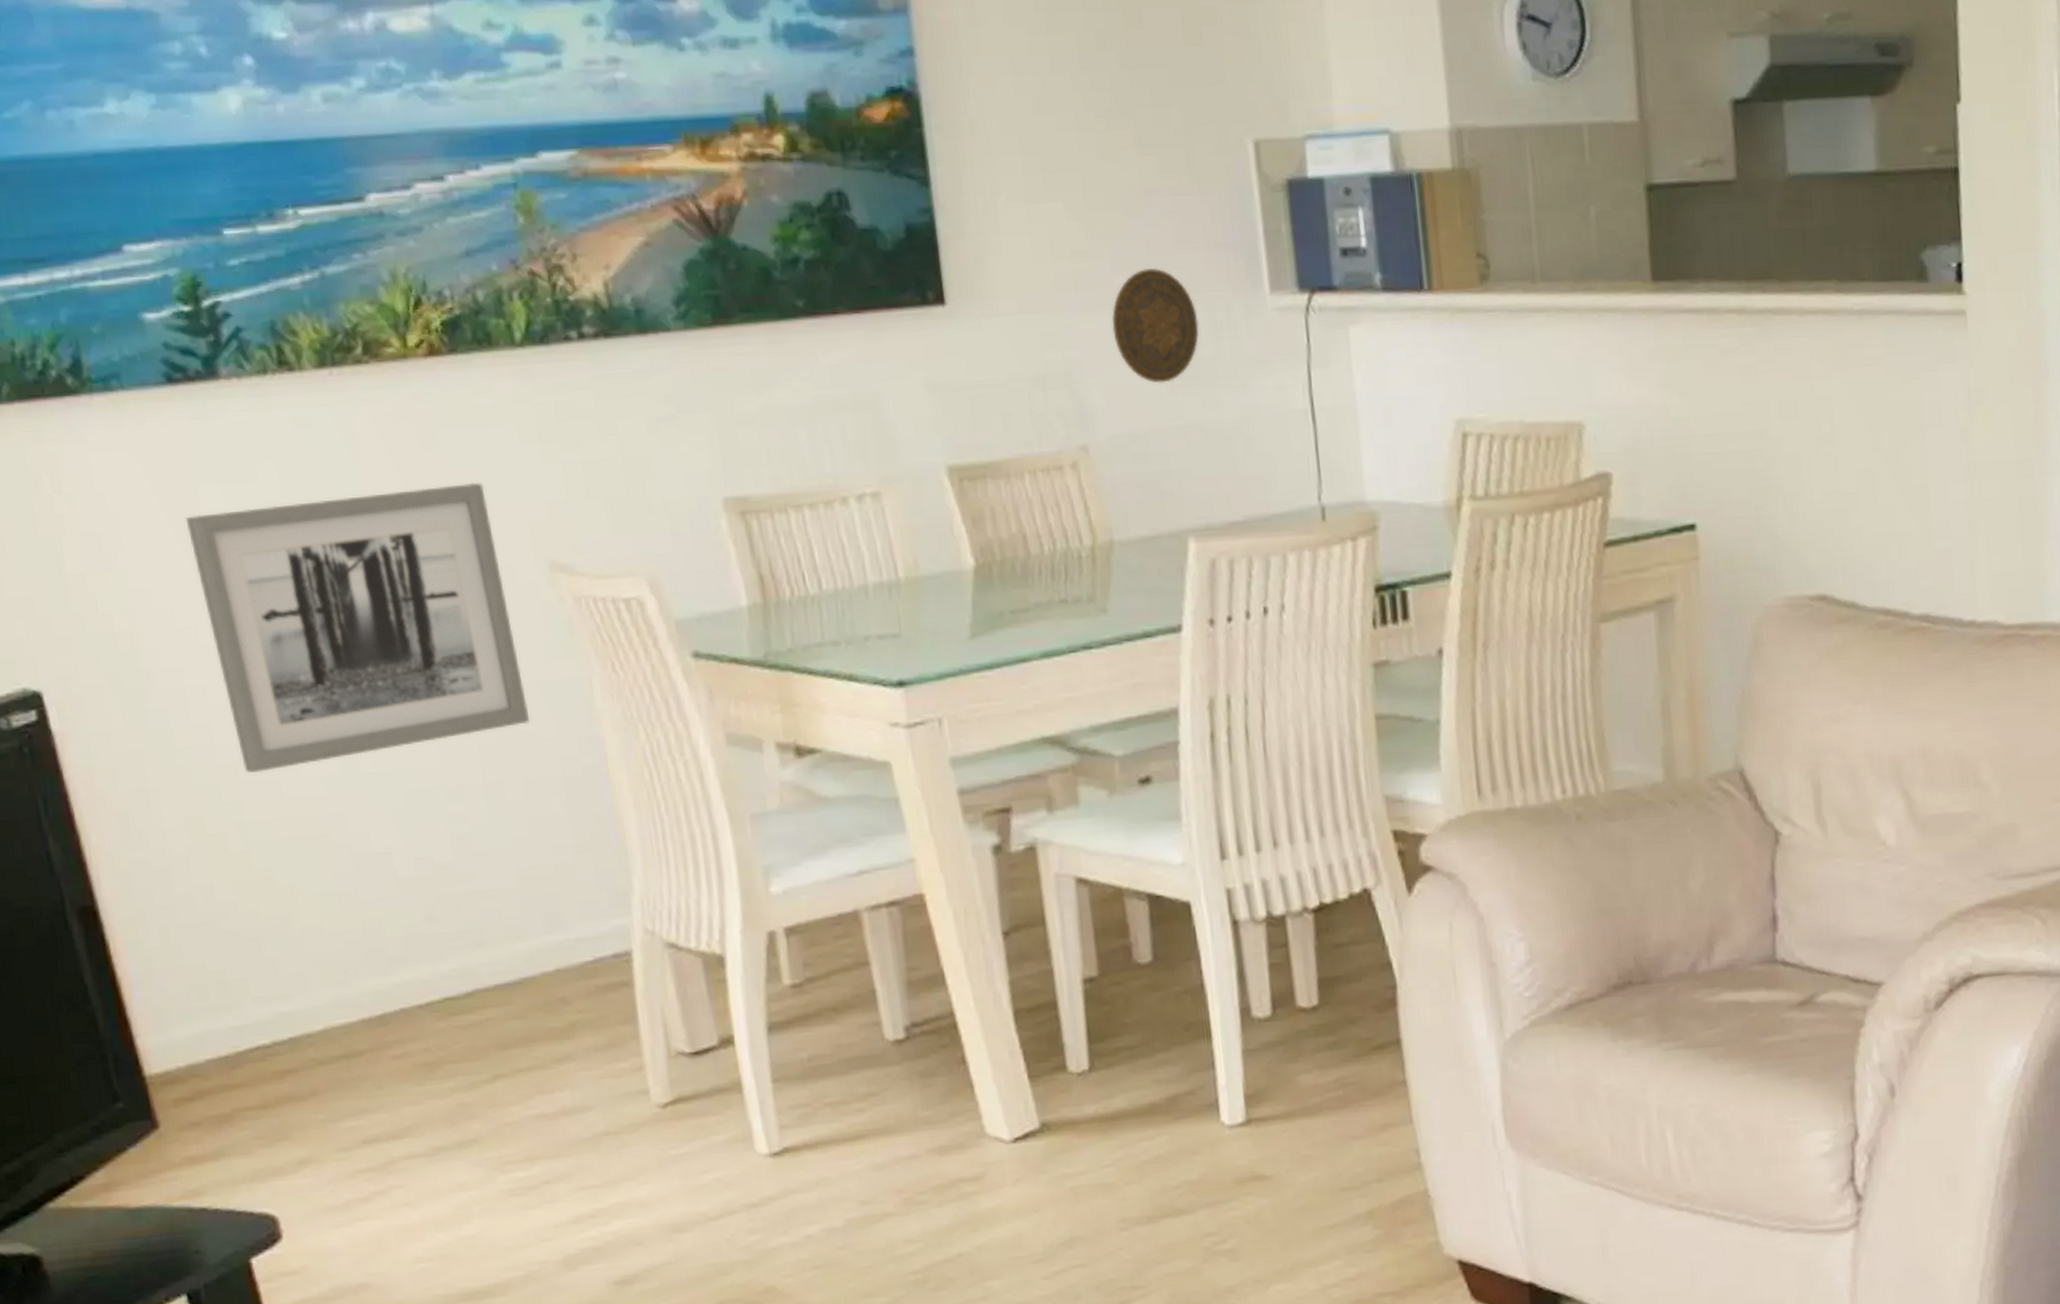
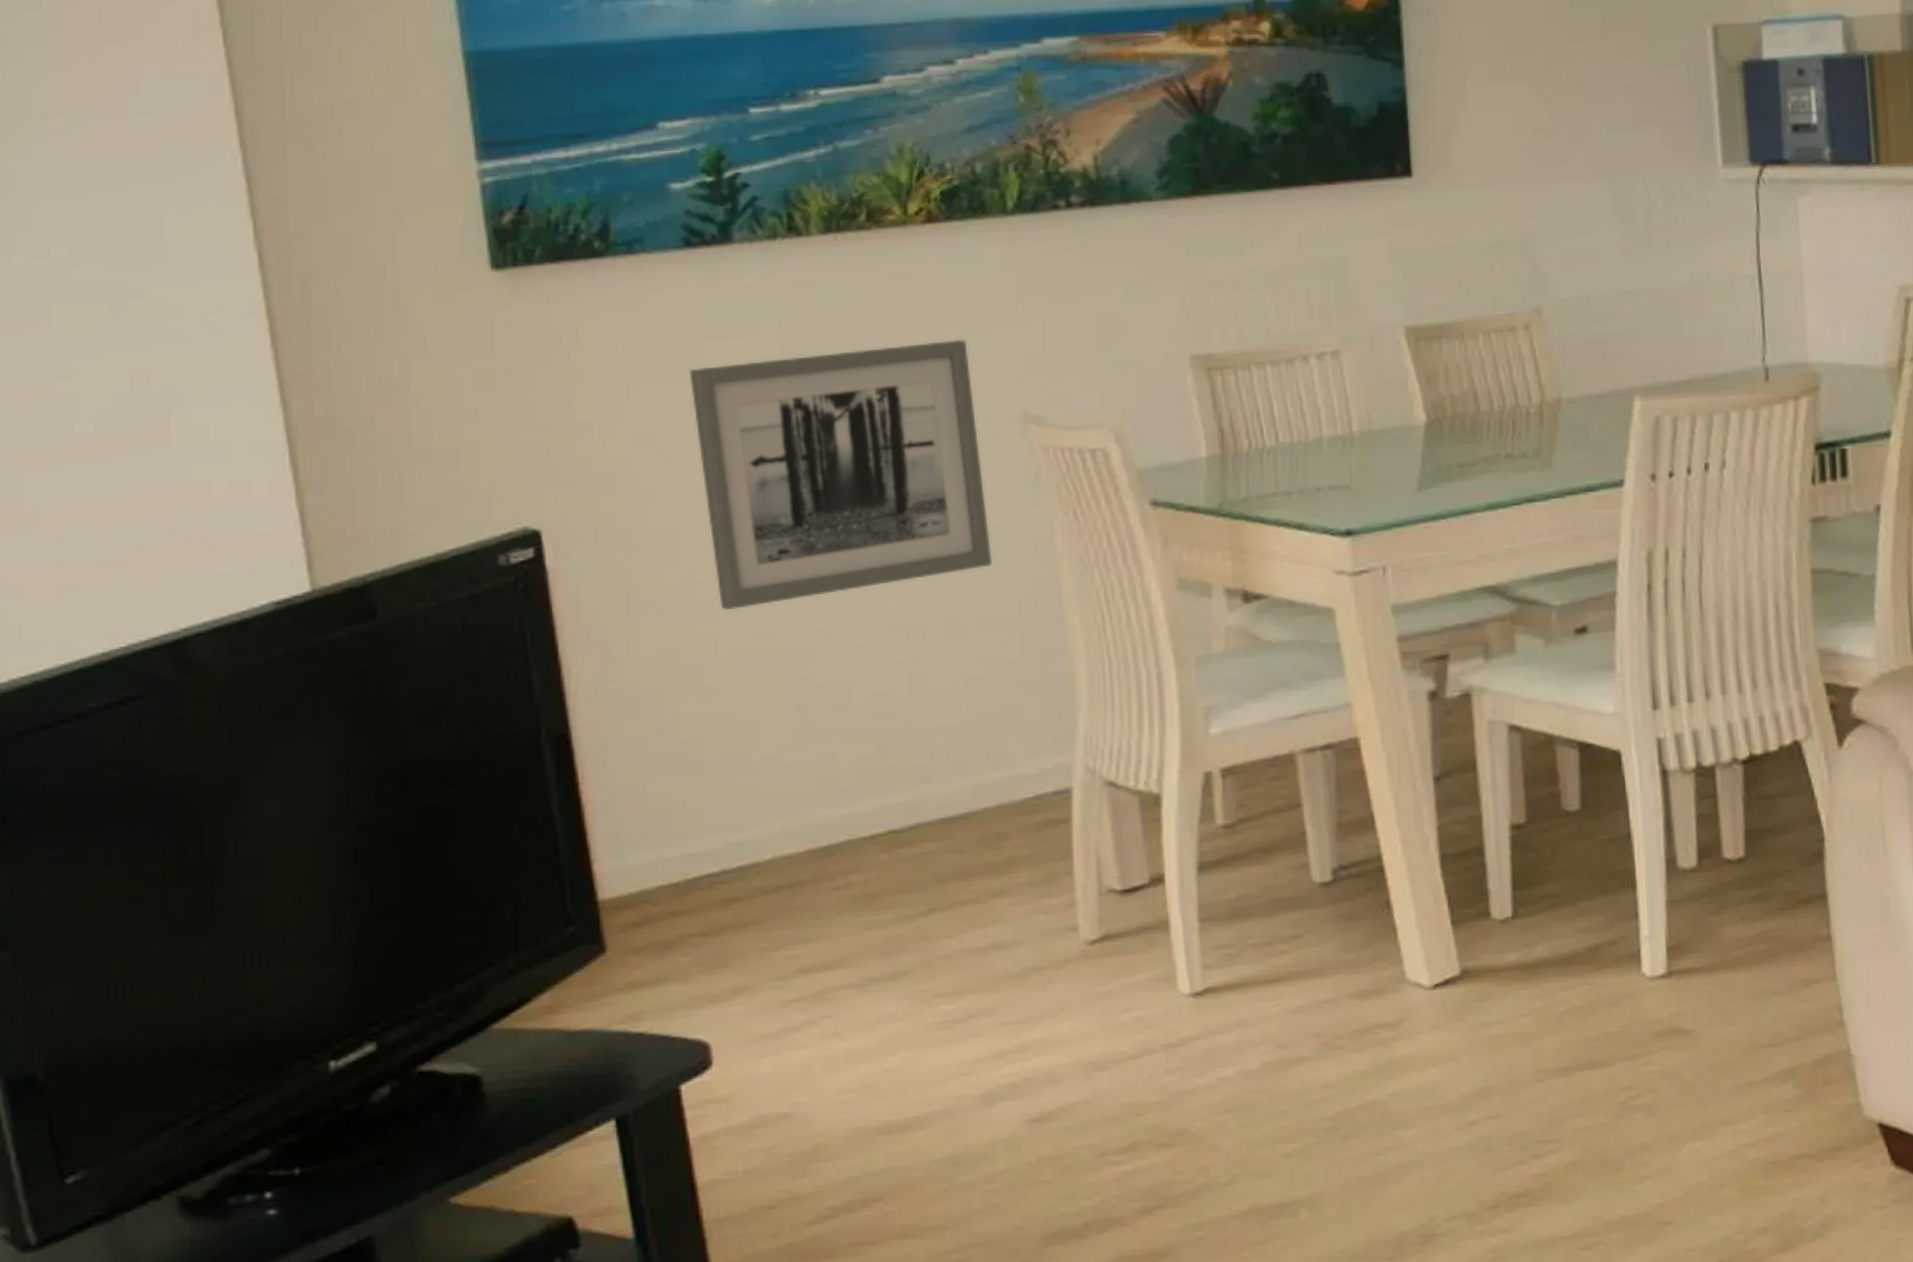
decorative plate: present [1111,267,1200,384] -> none [1569,142,1653,250]

